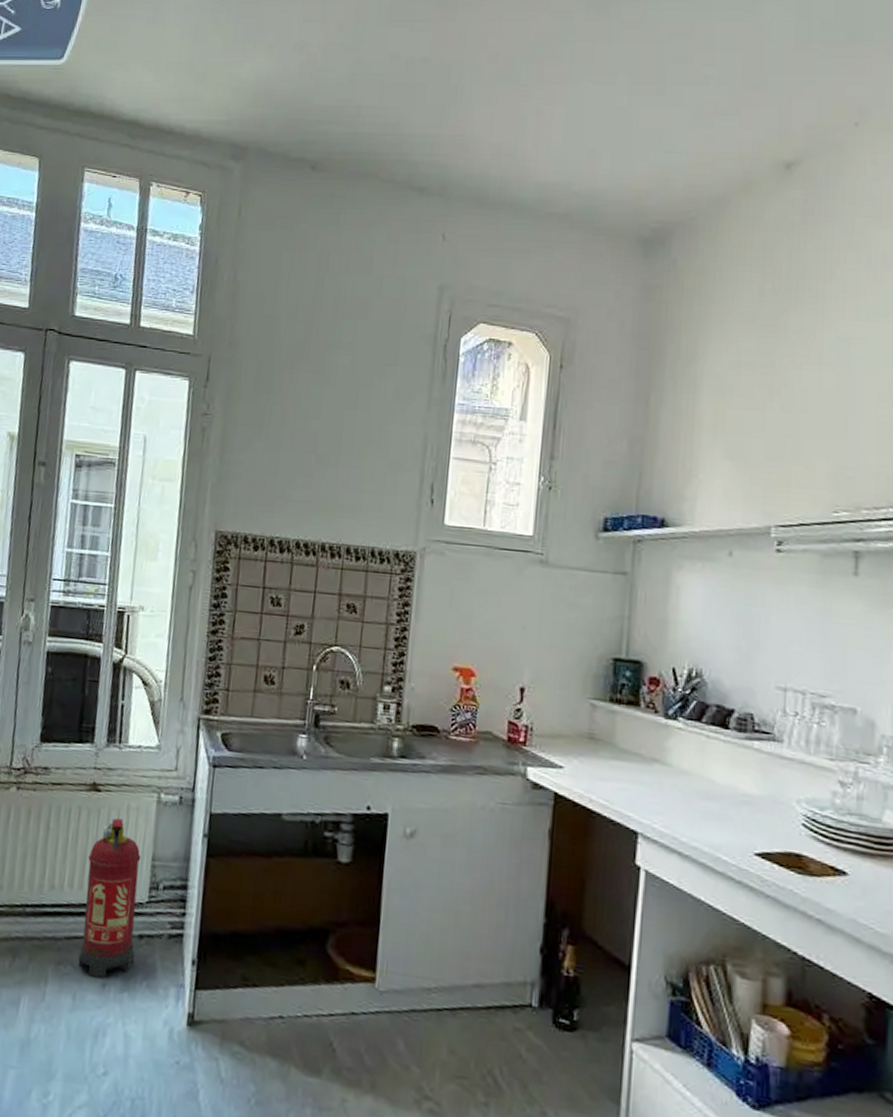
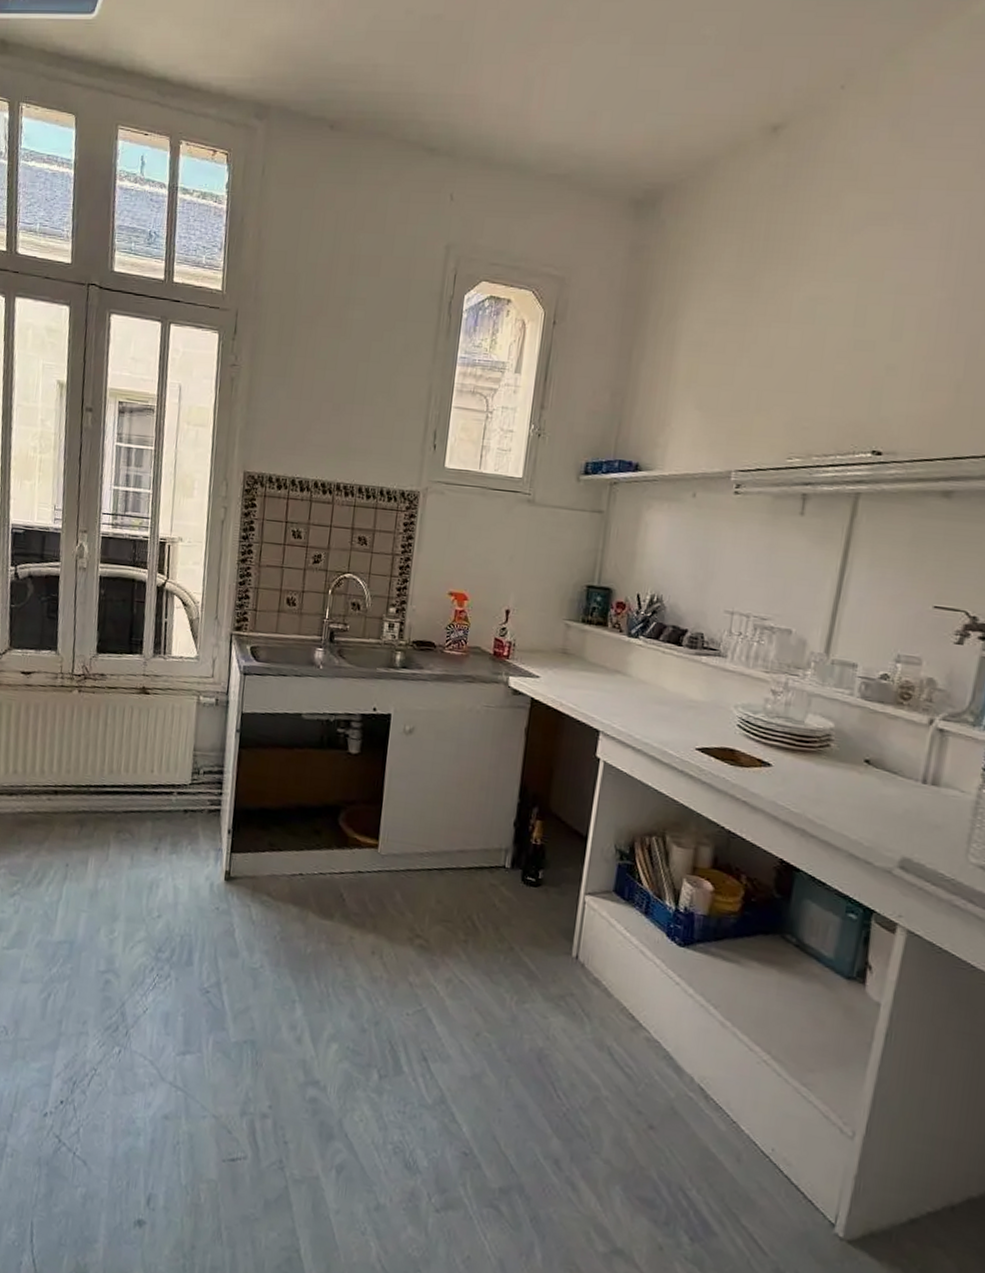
fire extinguisher: present [78,818,141,978] -> none [134,716,185,843]

